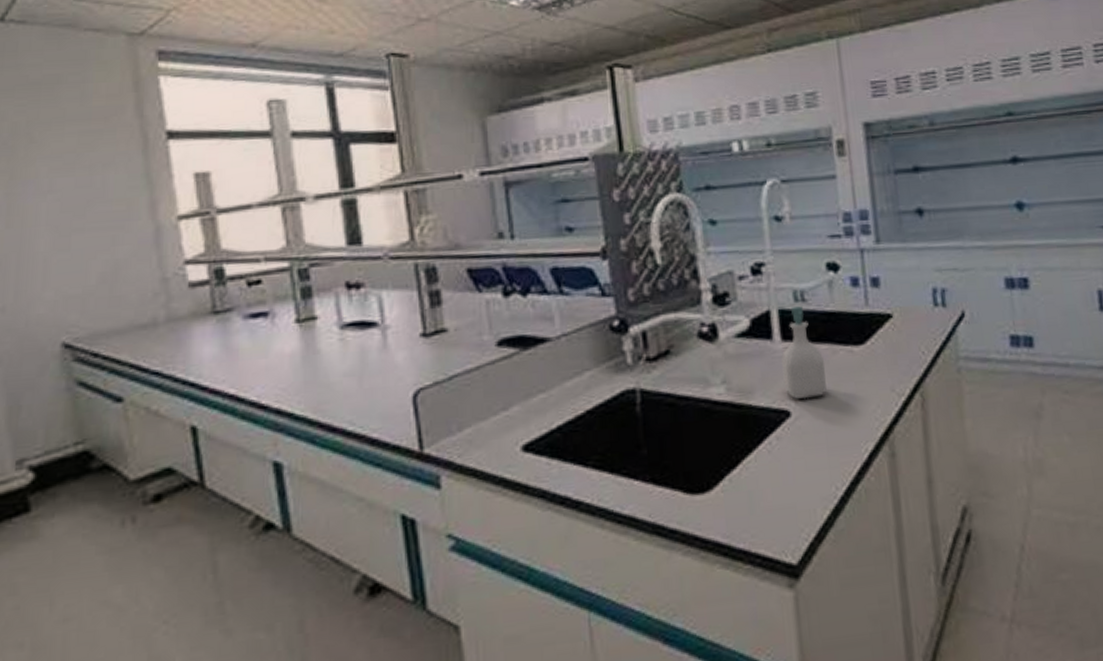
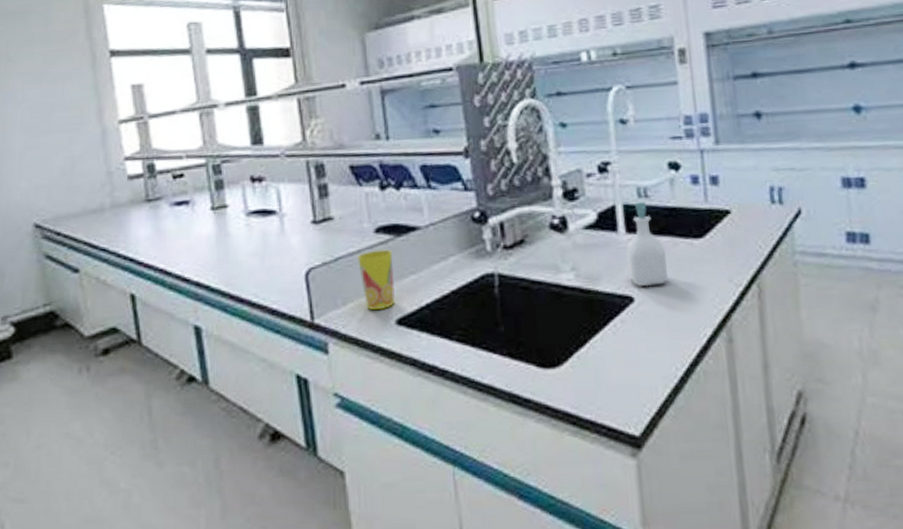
cup: none [476,364,520,436] -> present [358,249,395,310]

